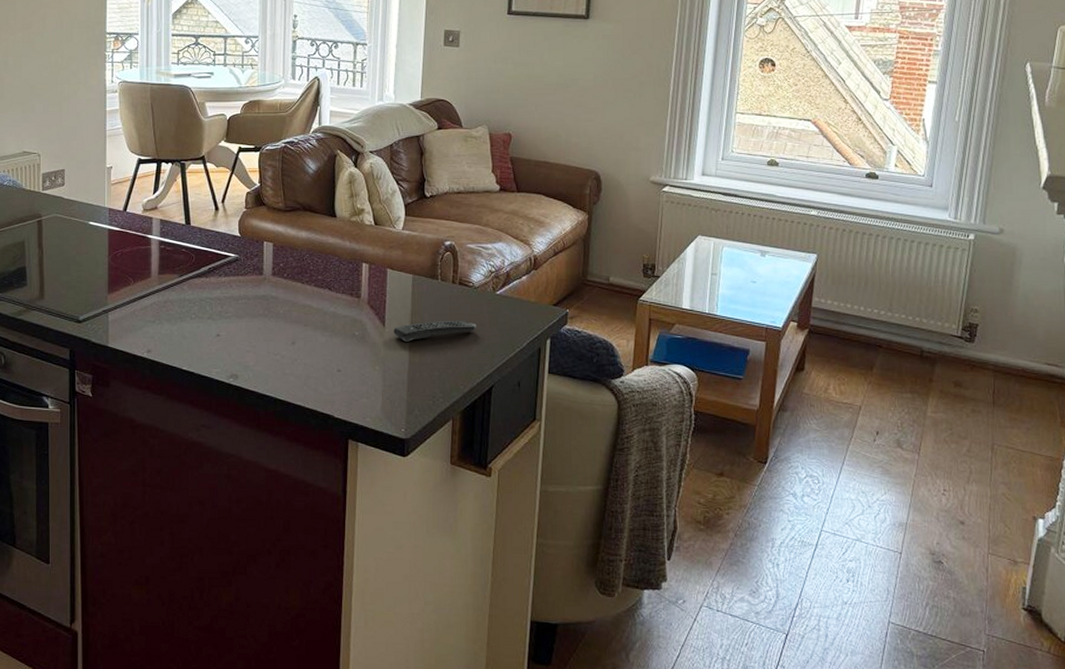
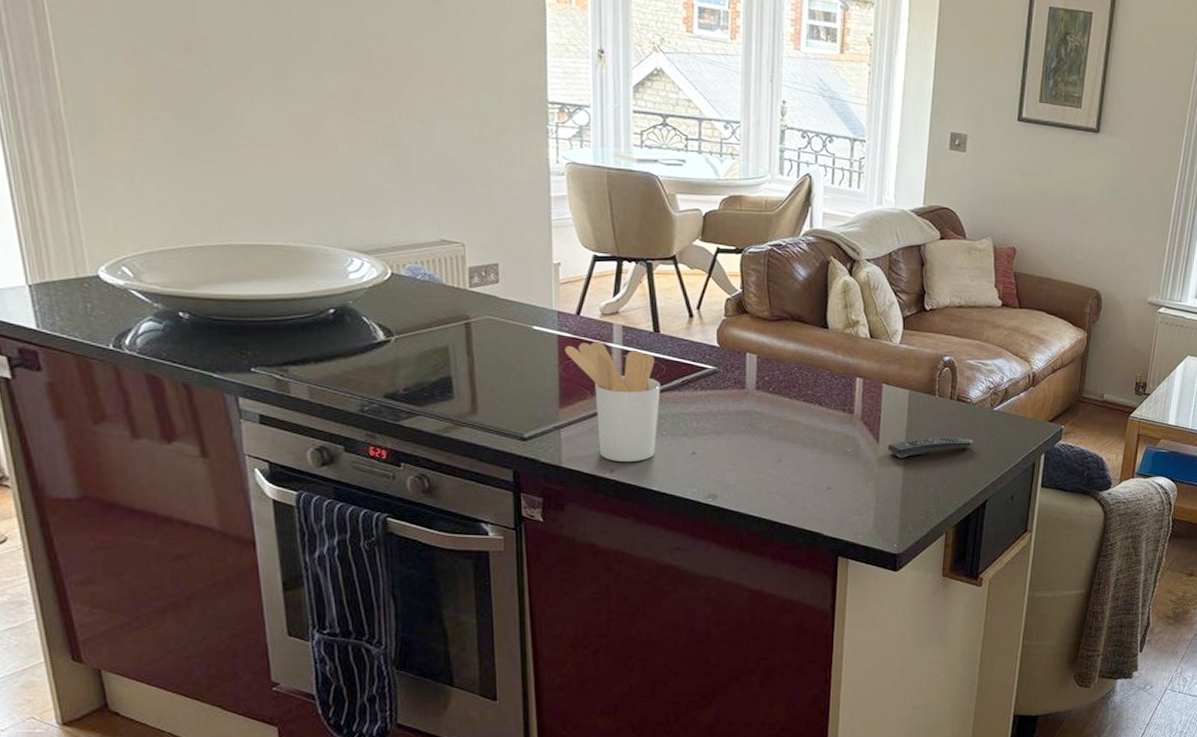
utensil holder: none [113,234,191,342] -> present [564,342,661,461]

